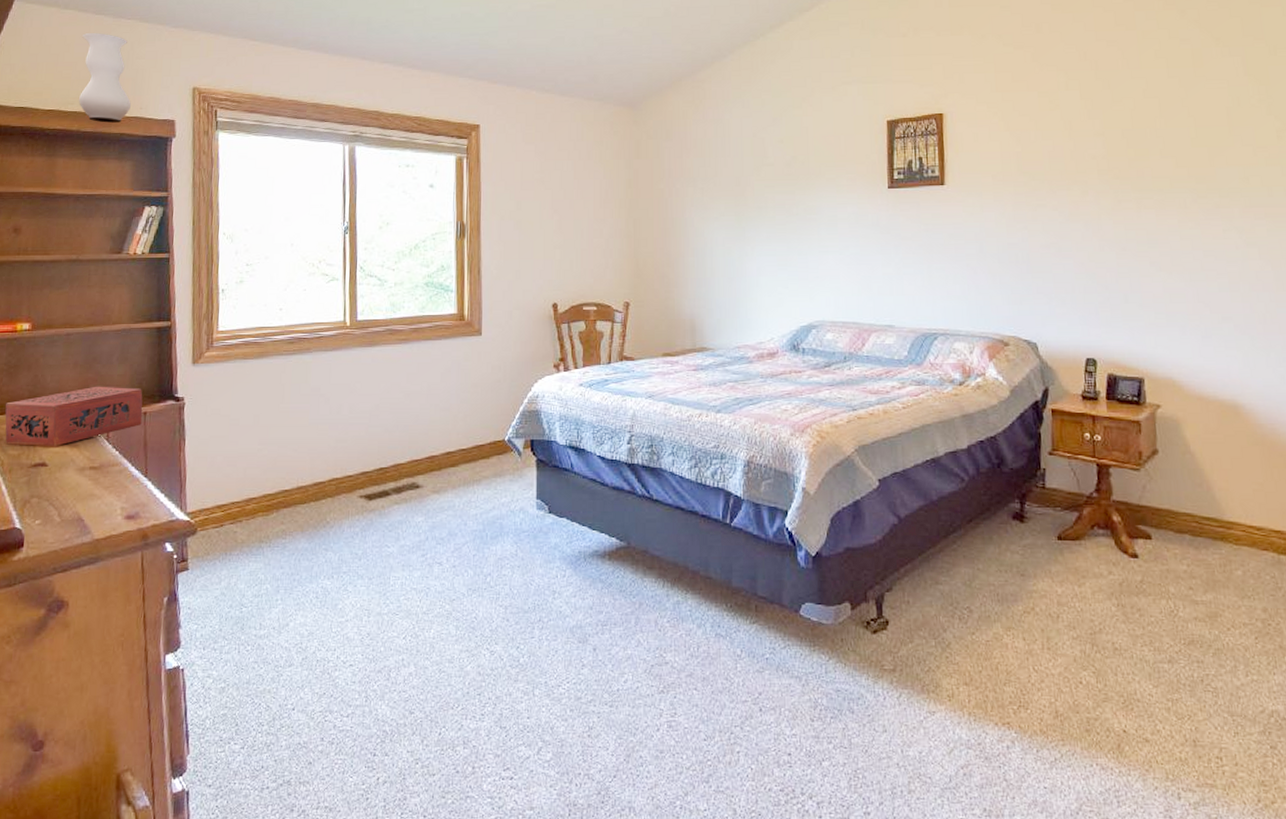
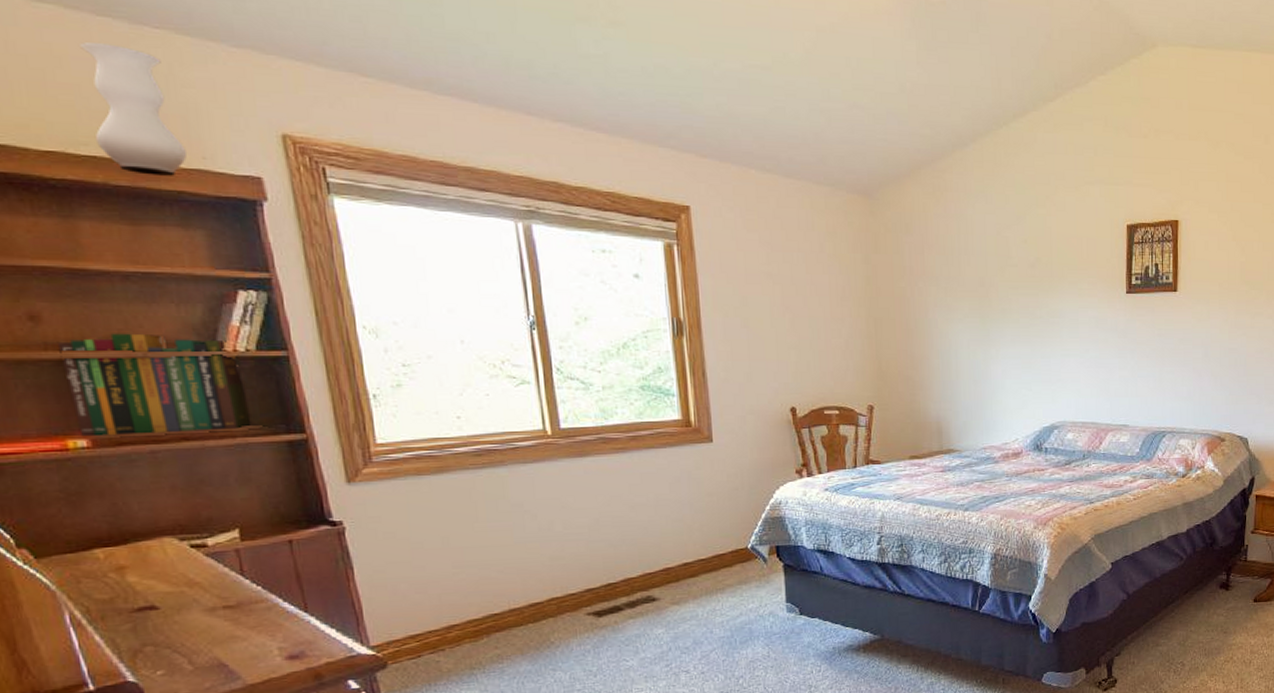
decorative box: present [5,386,143,446] -> none [75,512,288,588]
books: none [26,241,136,321] -> present [59,333,252,437]

